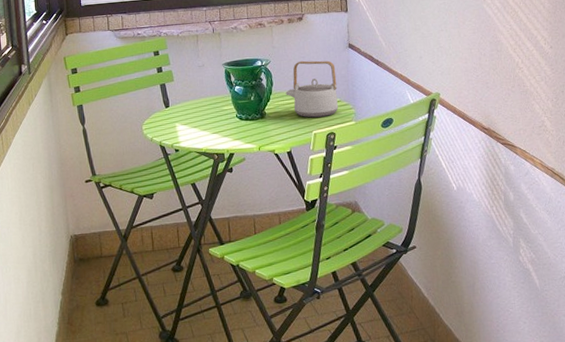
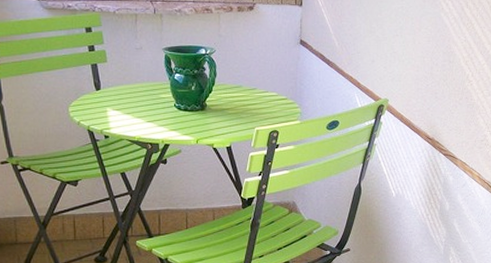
teapot: present [285,60,338,118] -> none [229,53,285,114]

